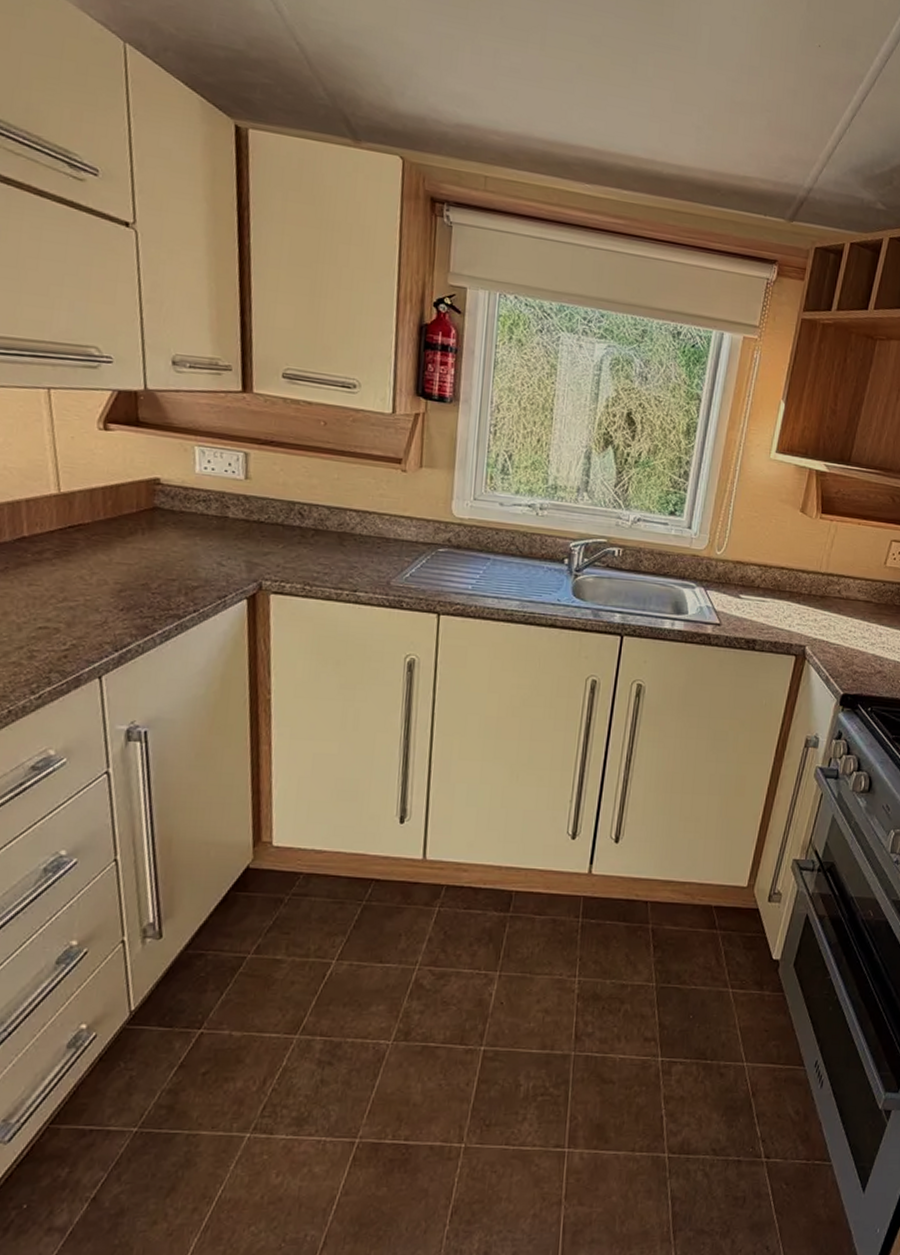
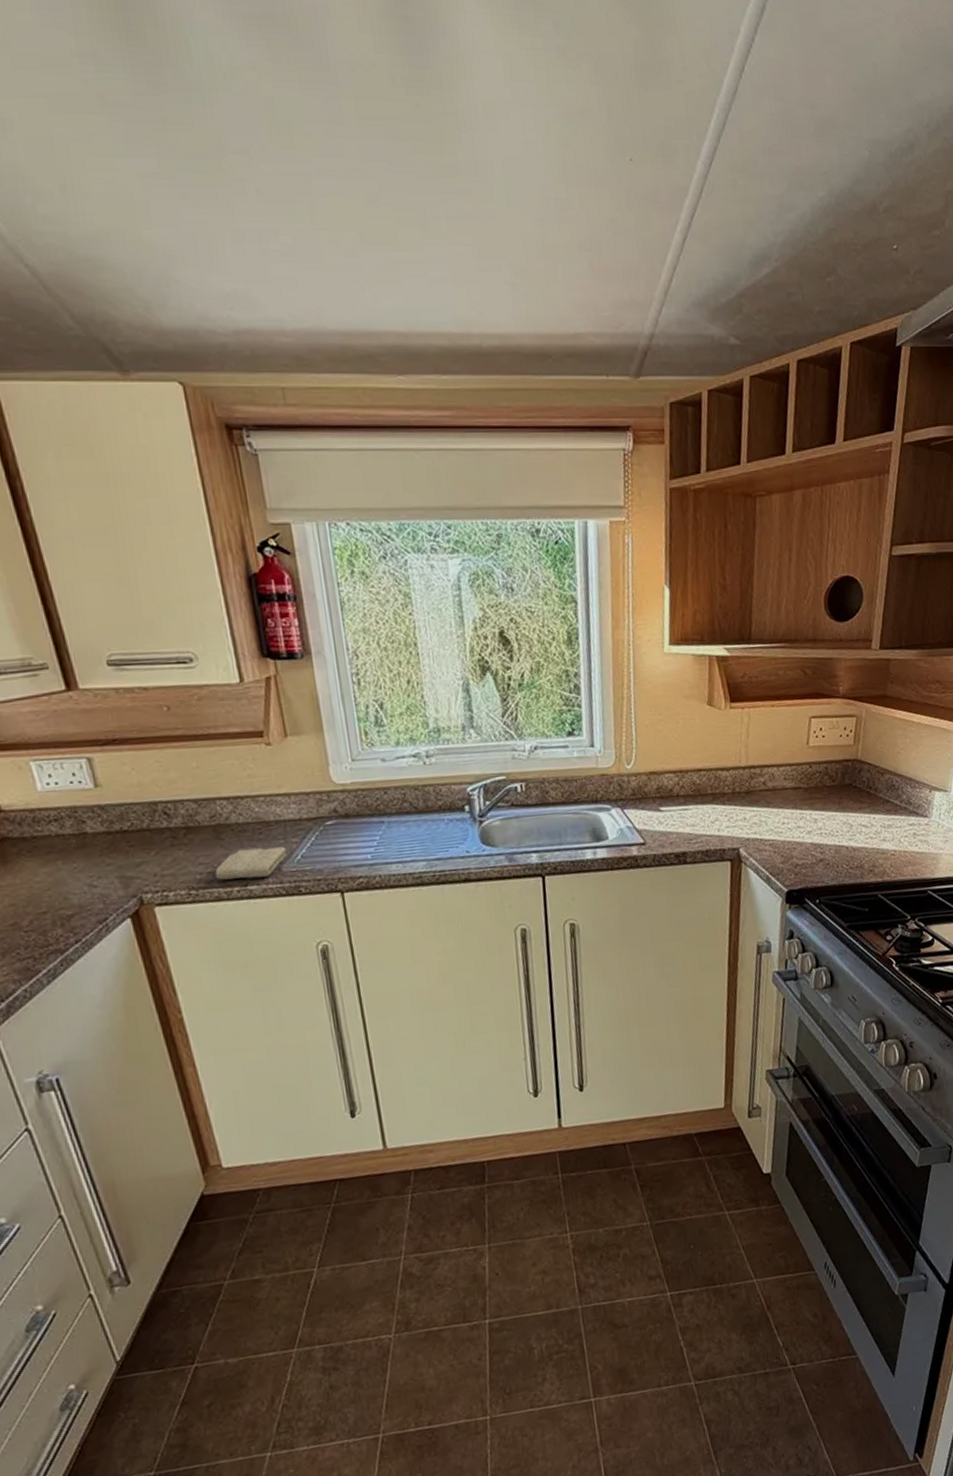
washcloth: none [330,558,399,587] -> present [215,846,287,880]

